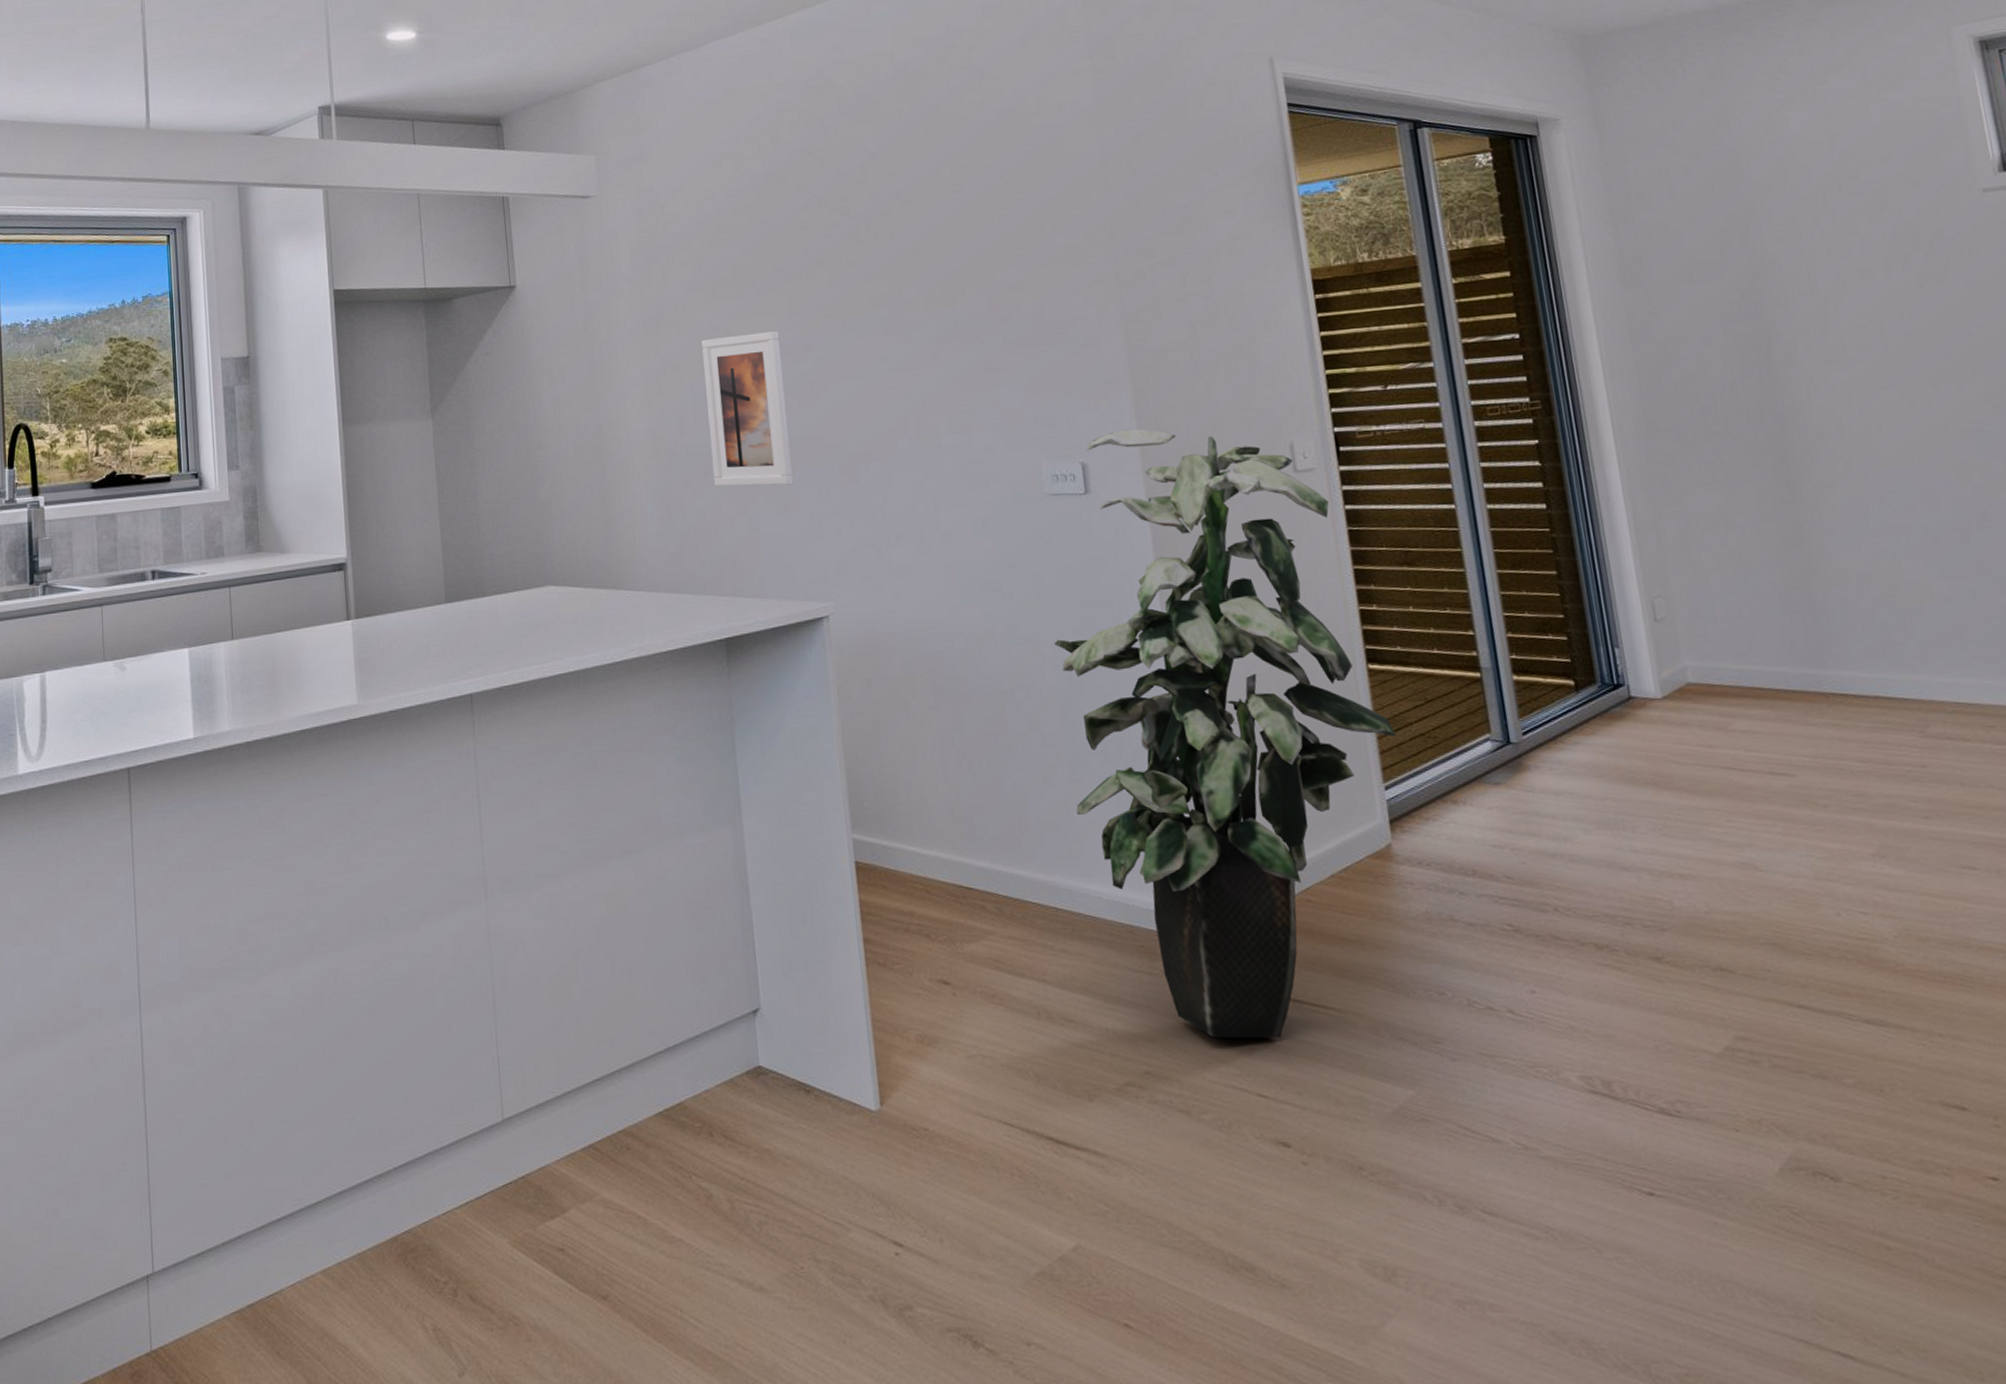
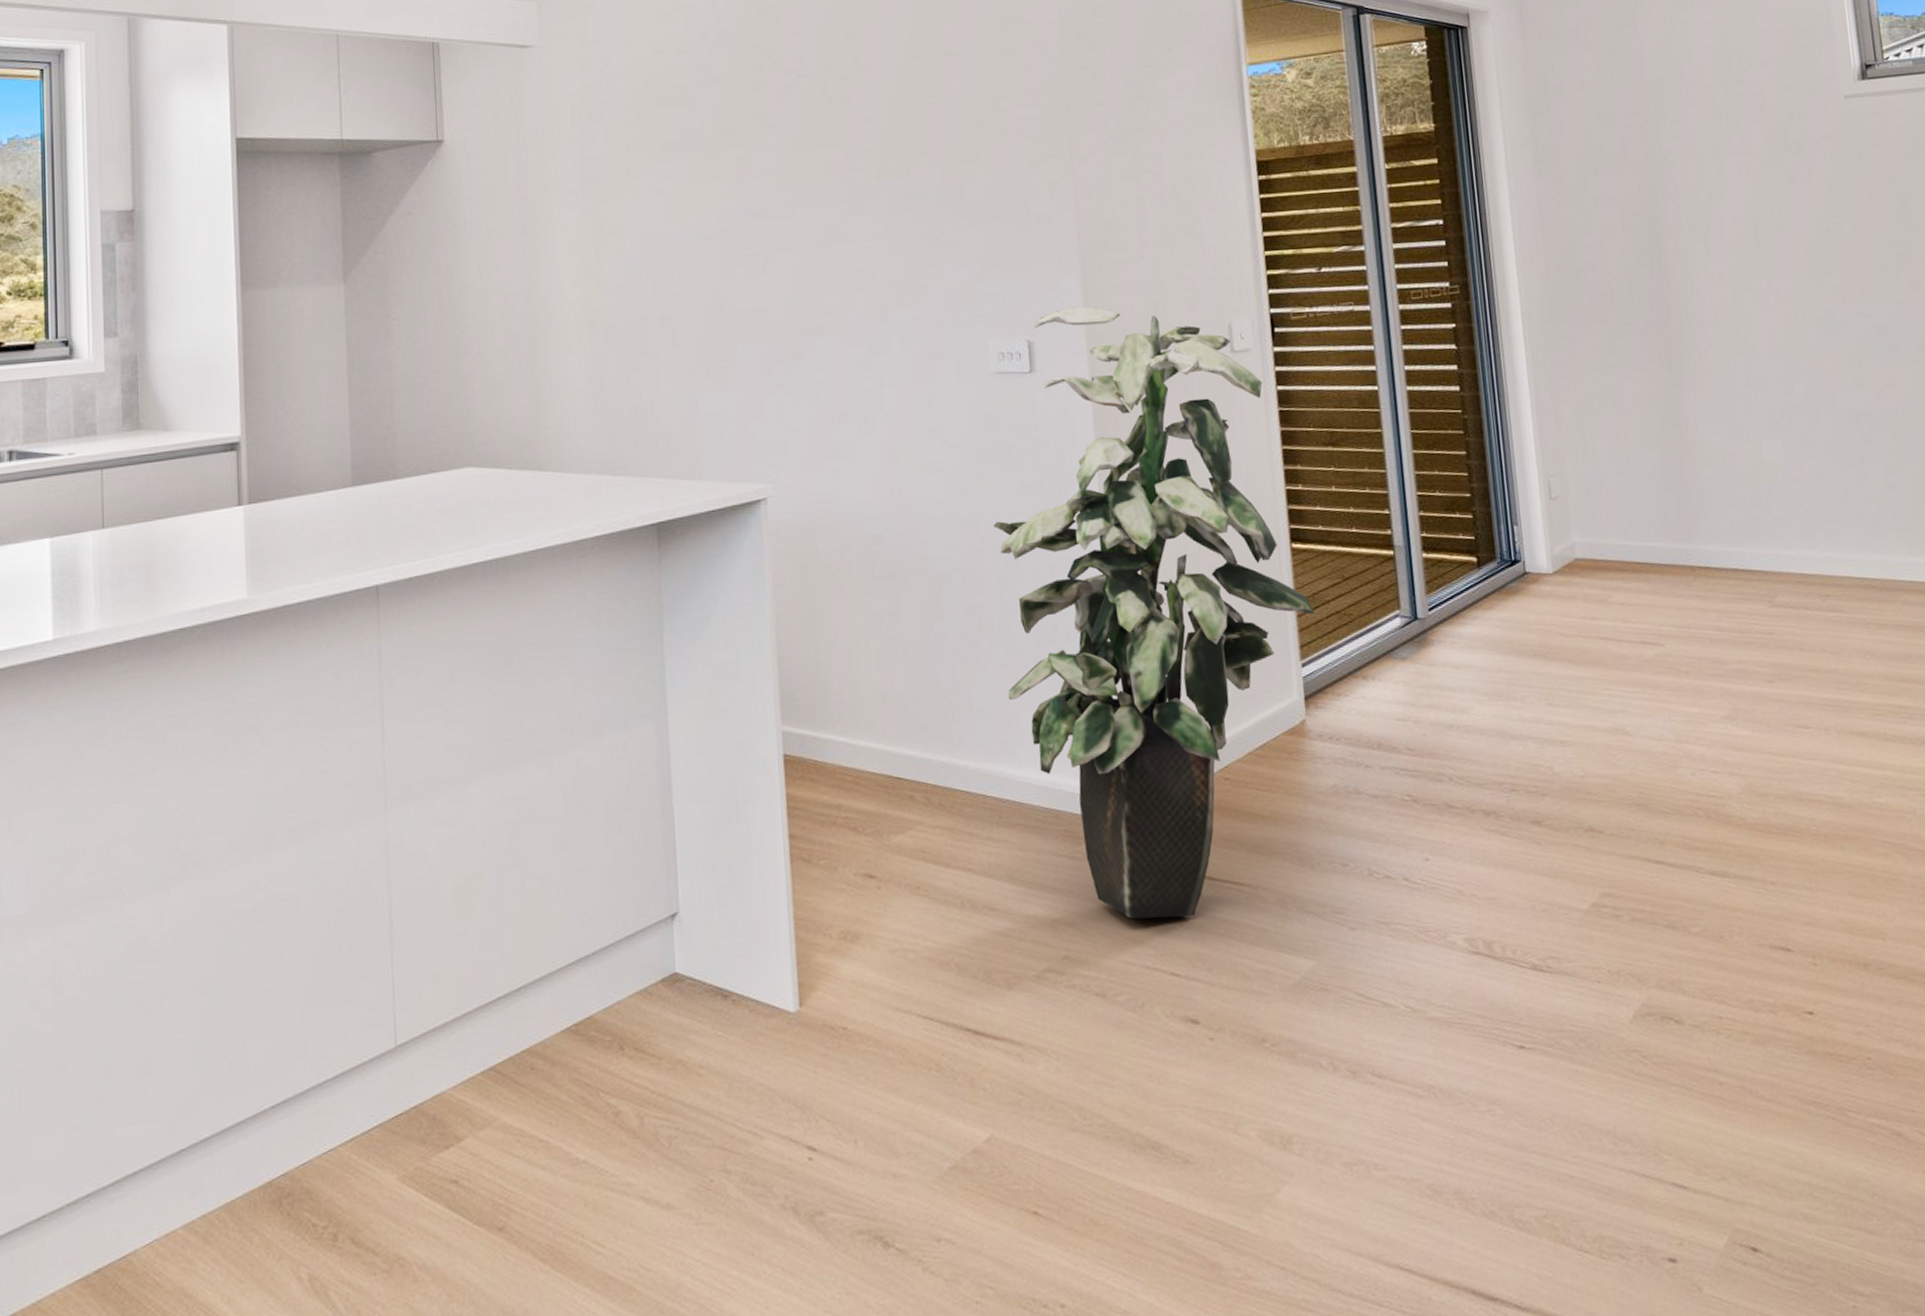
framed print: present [701,331,794,487] -> none [644,197,736,362]

